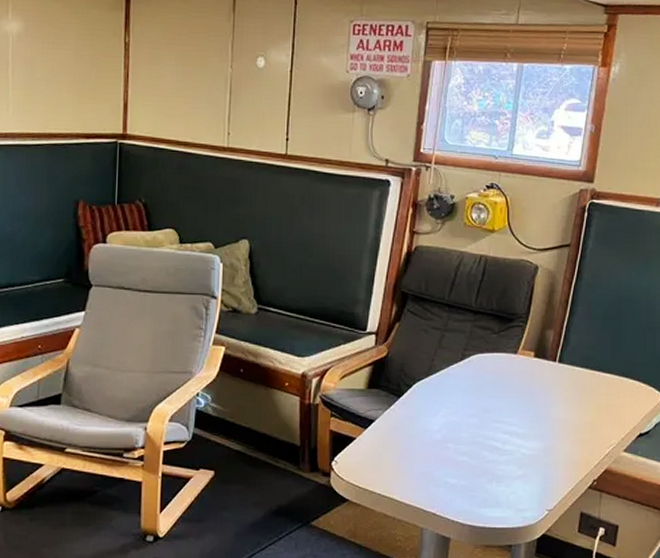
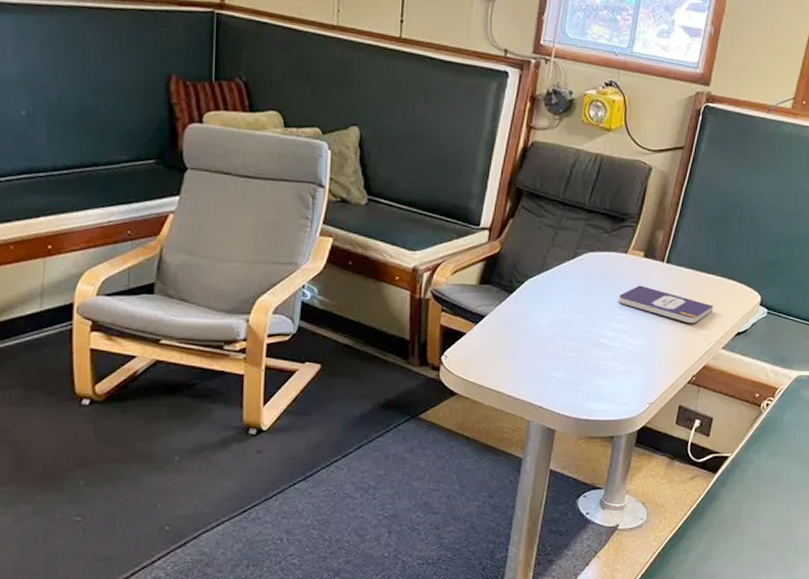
book: none [510,386,612,425] -> present [618,285,714,324]

